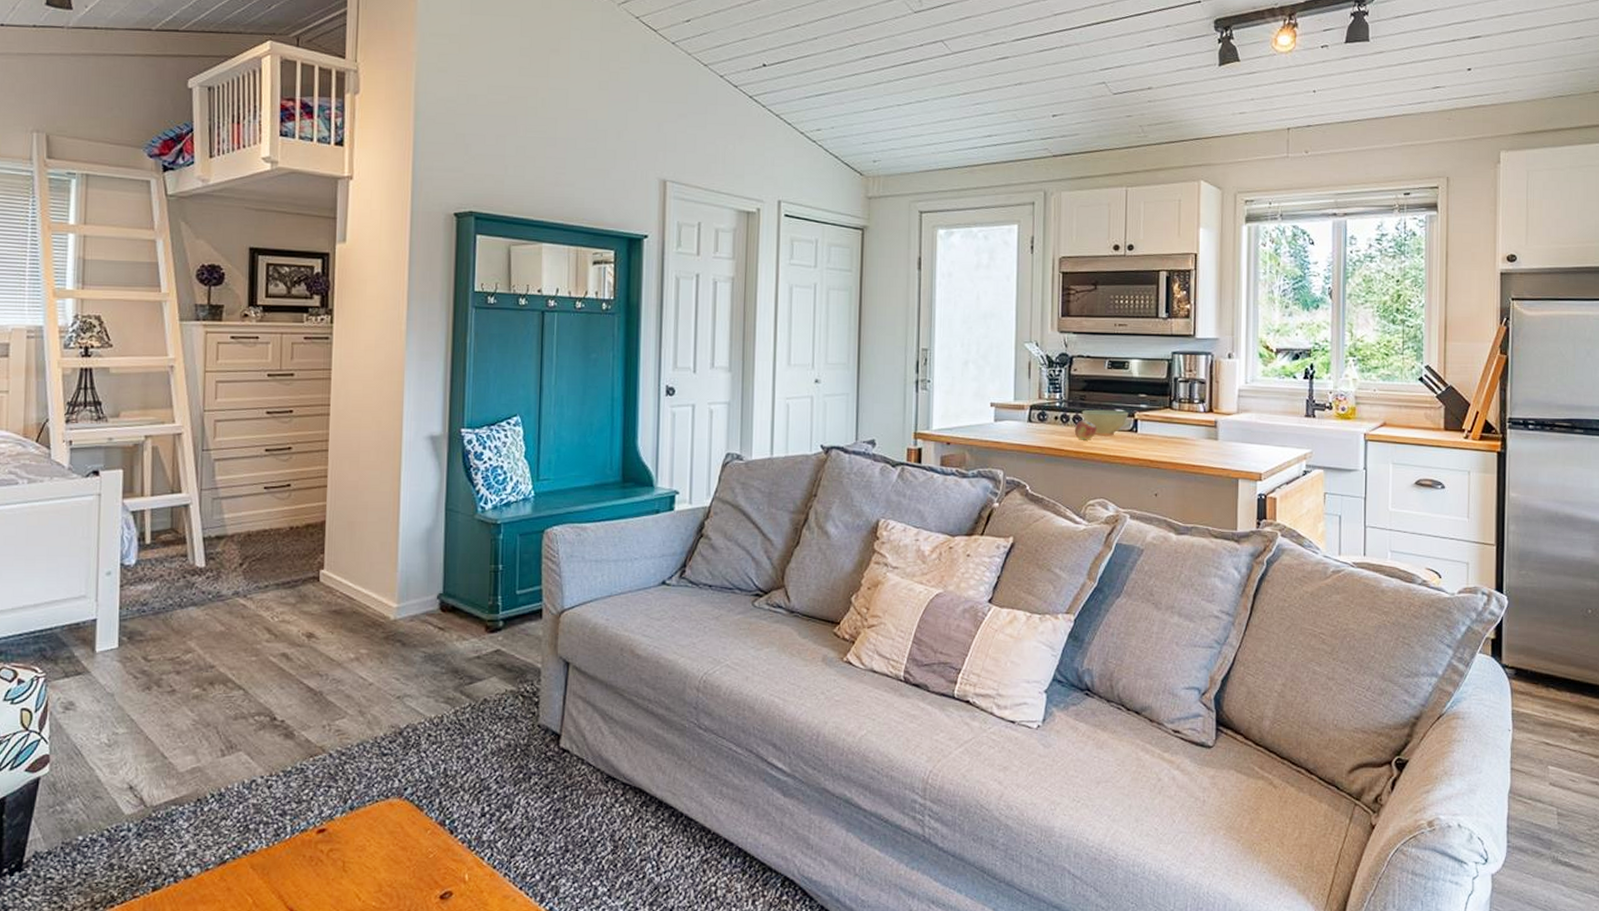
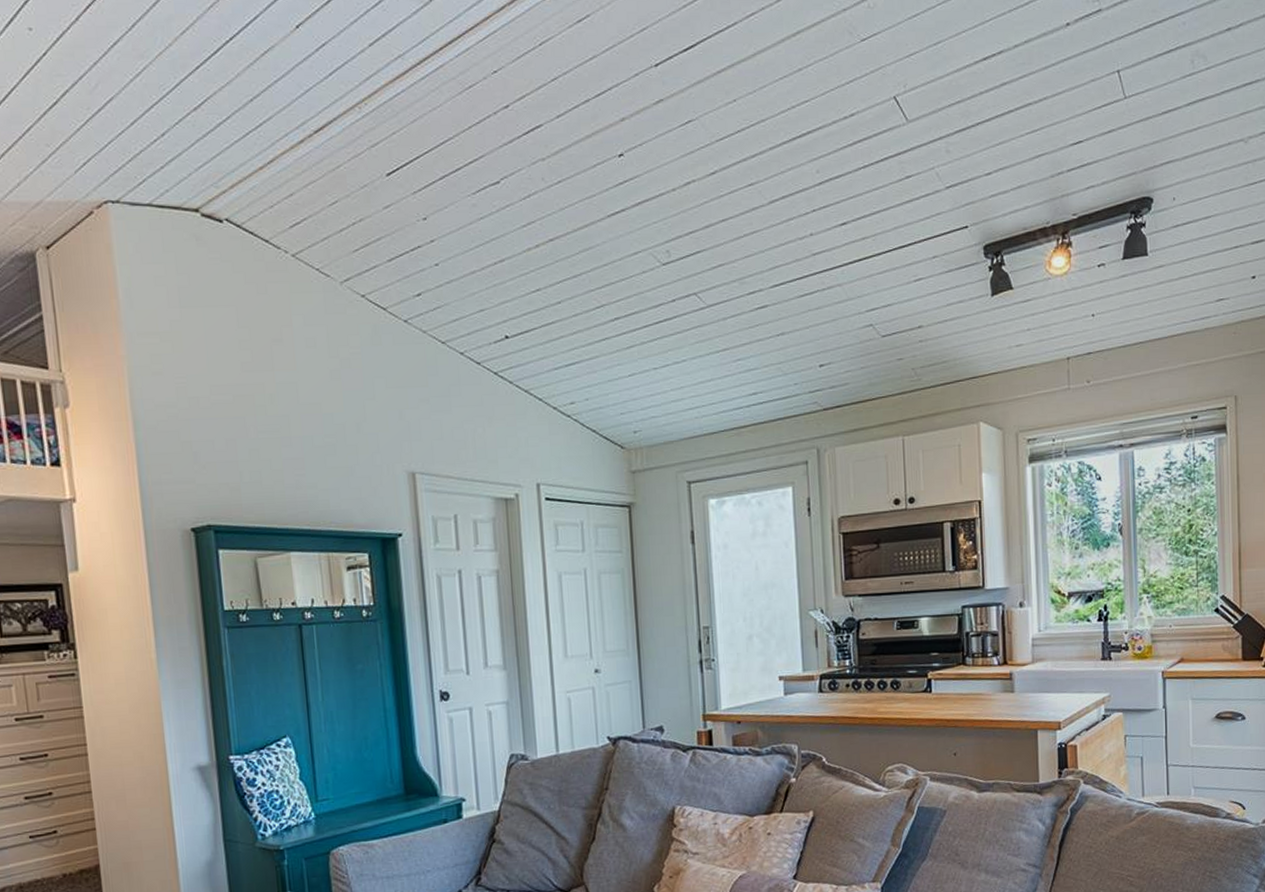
fruit: present [1074,420,1098,440] -> none [867,684,891,706]
bowl: present [1082,409,1128,436] -> none [873,672,921,700]

